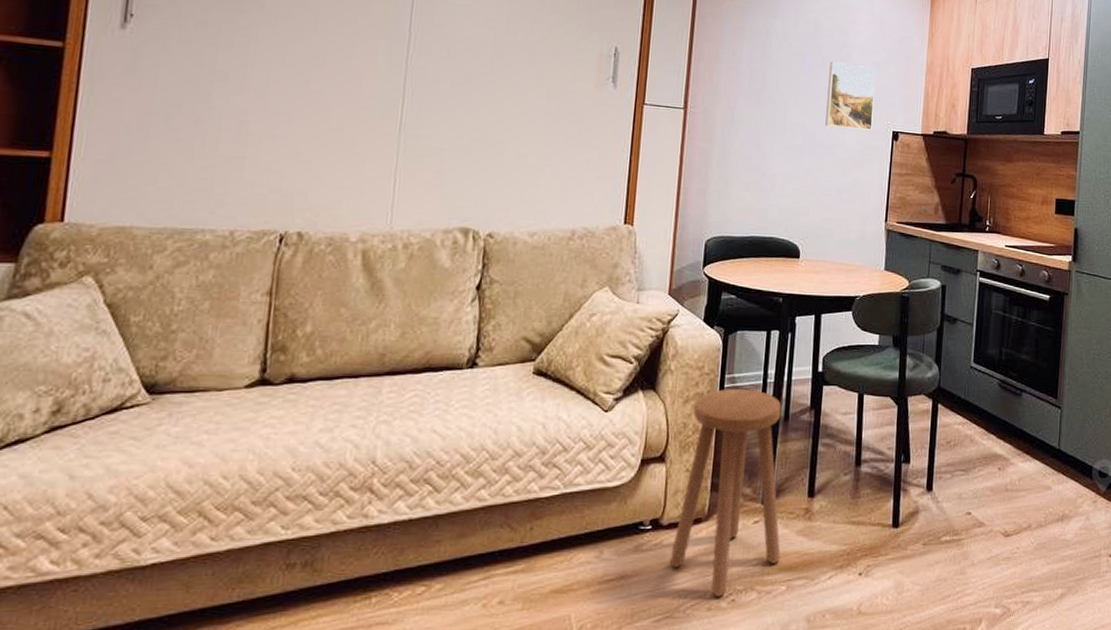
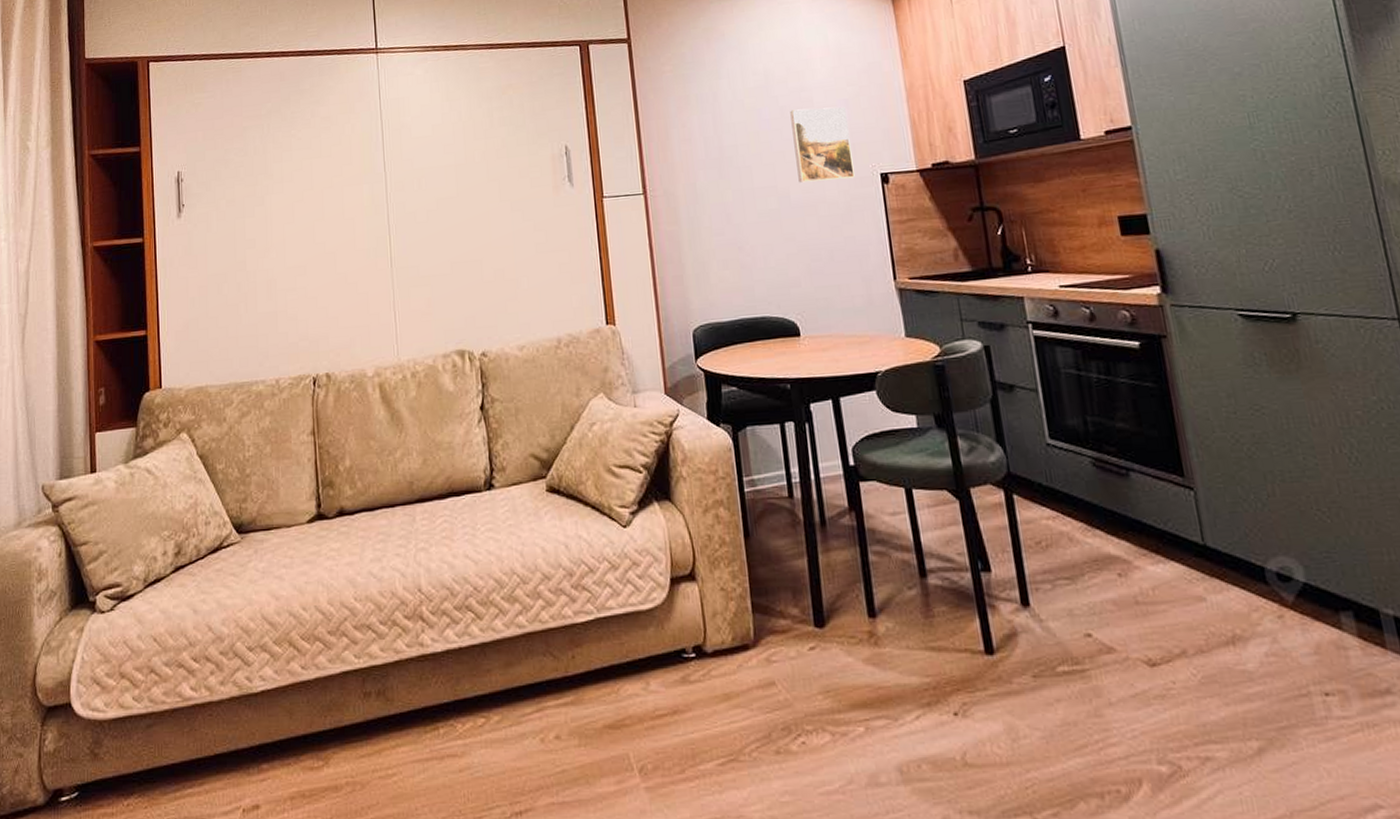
stool: present [669,389,782,597] -> none [715,492,850,738]

